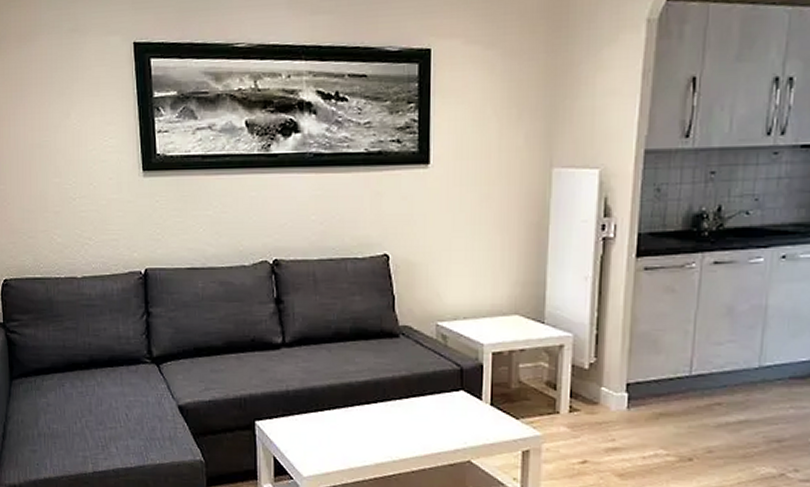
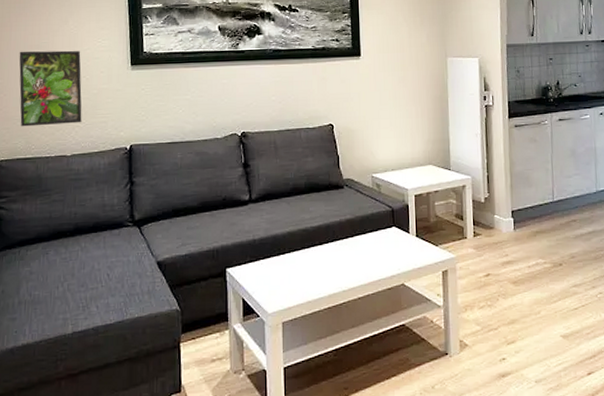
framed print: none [20,151,91,242] -> present [19,50,82,127]

